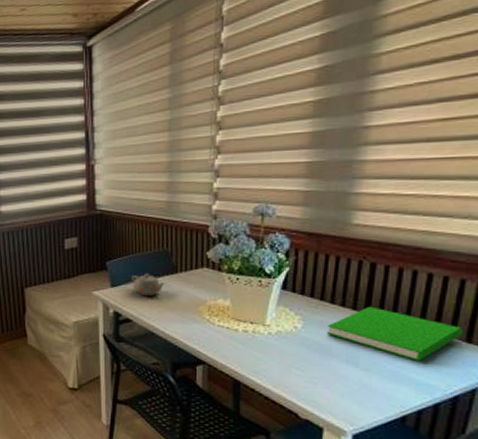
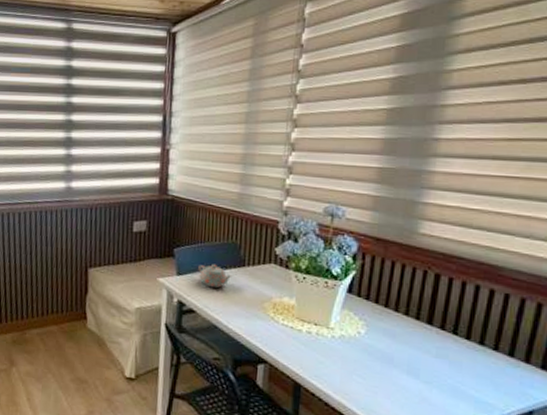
book: present [326,306,463,361] -> none [389,317,522,378]

